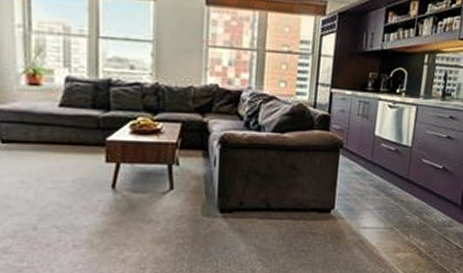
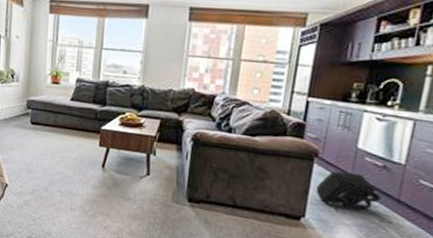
backpack: none [342,160,396,199] -> present [315,171,382,212]

